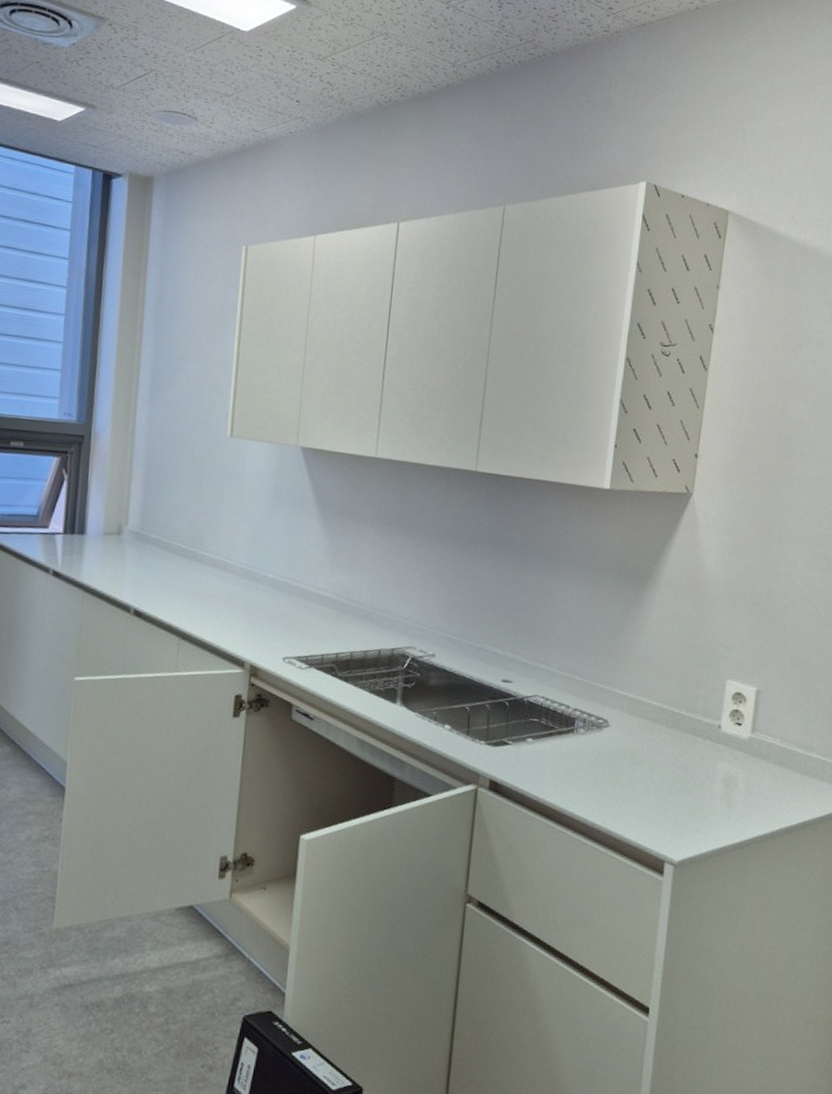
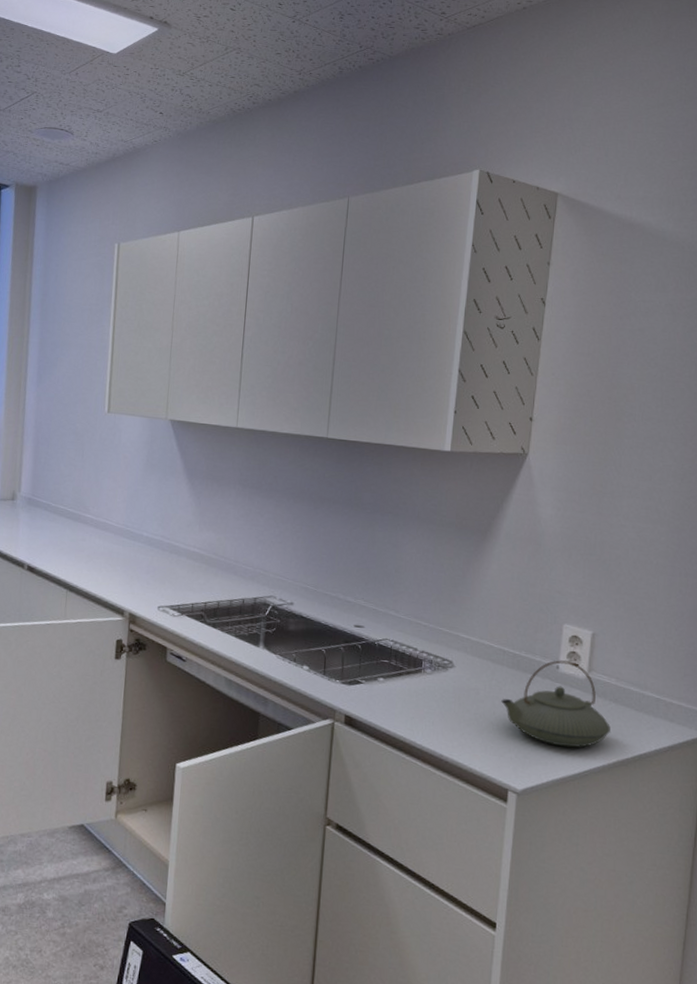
teapot: none [659,719,774,815] -> present [501,660,610,748]

